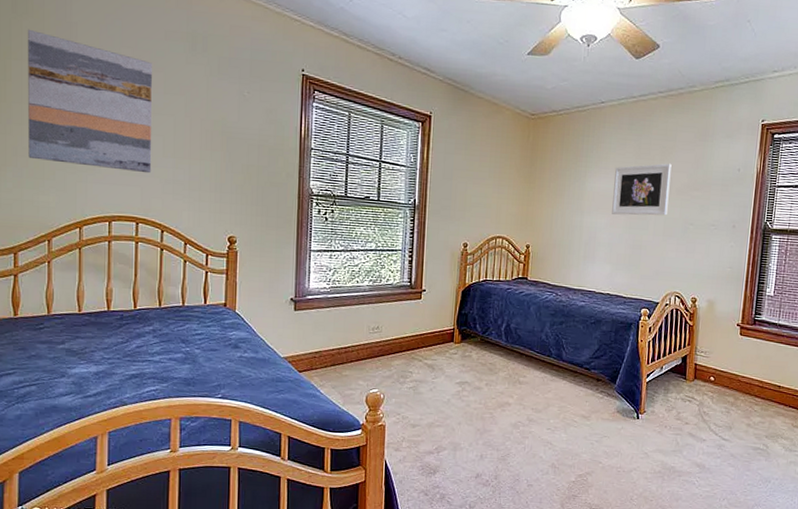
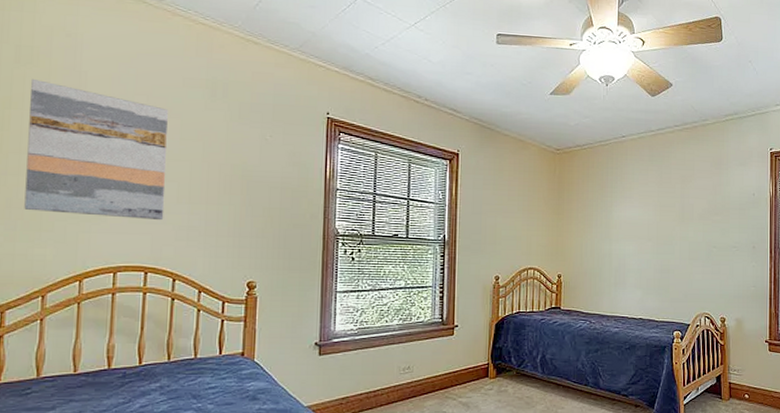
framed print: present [612,163,672,216] -> none [639,191,692,241]

